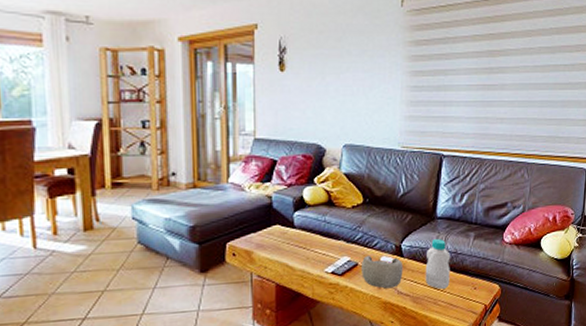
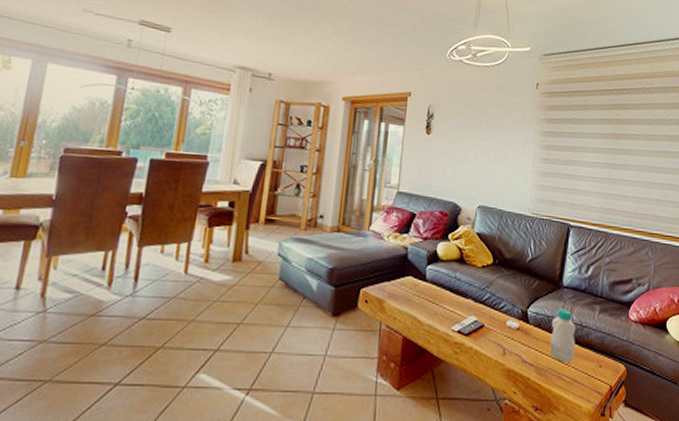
decorative bowl: present [362,255,404,289] -> none [487,317,529,355]

